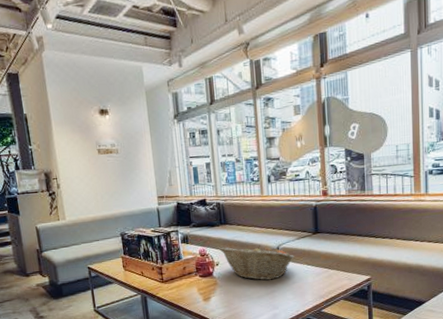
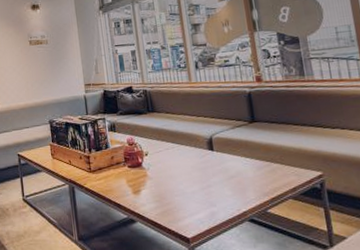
fruit basket: present [219,244,294,281] -> none [148,134,230,174]

